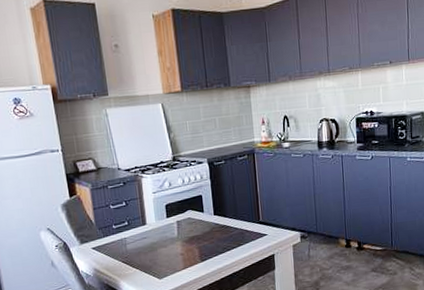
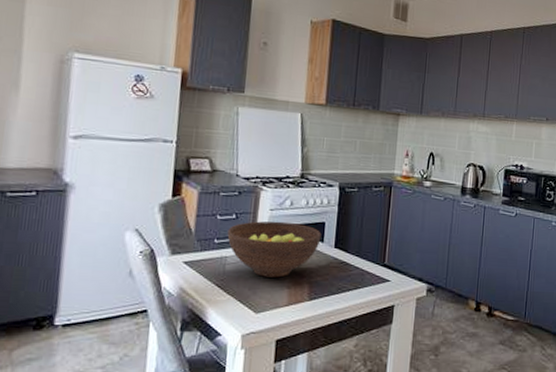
fruit bowl: none [121,200,201,249] -> present [227,221,322,278]

